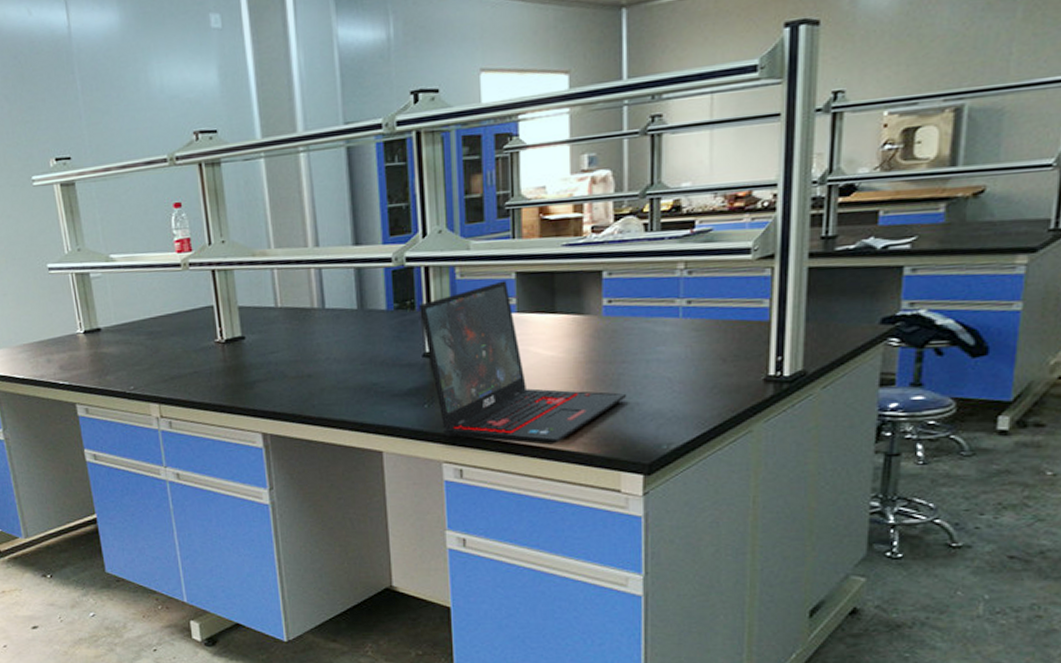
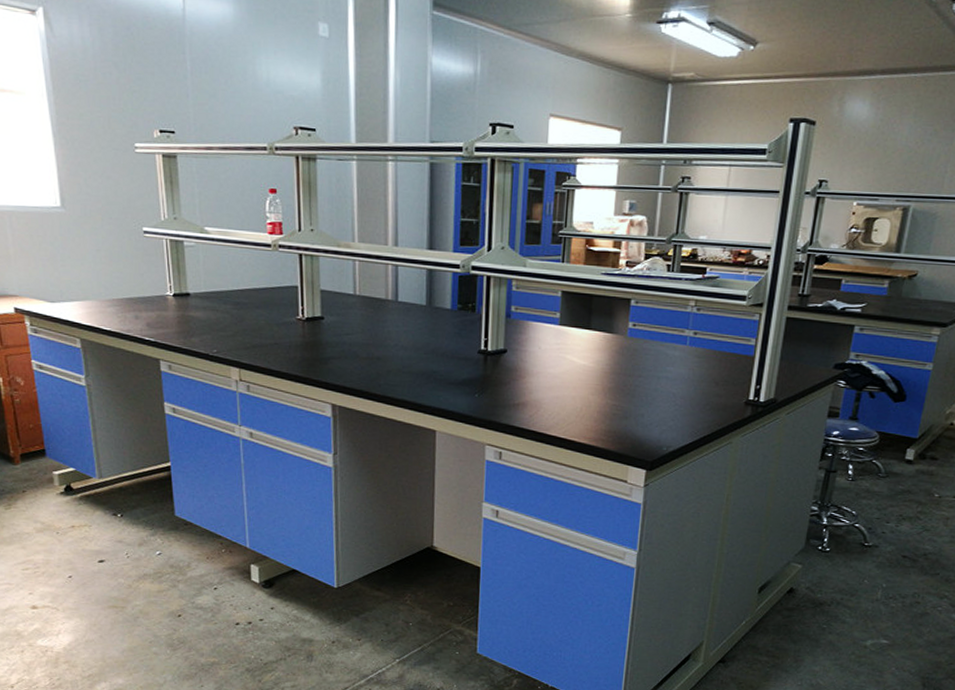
laptop: present [420,280,627,445] -> none [479,297,640,438]

